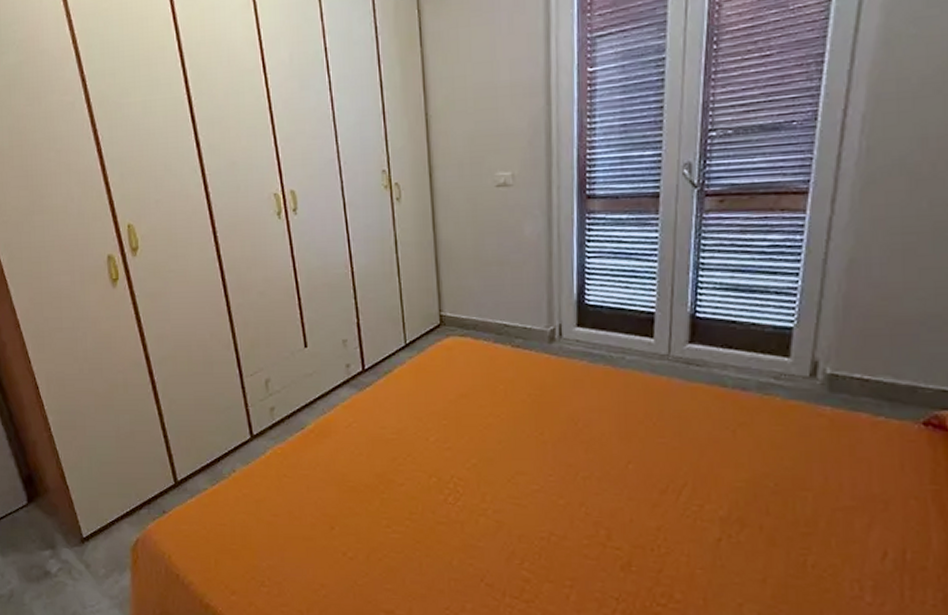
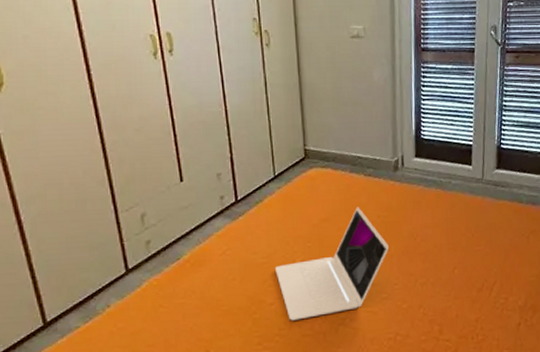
laptop: none [406,382,542,505] -> present [275,207,389,321]

